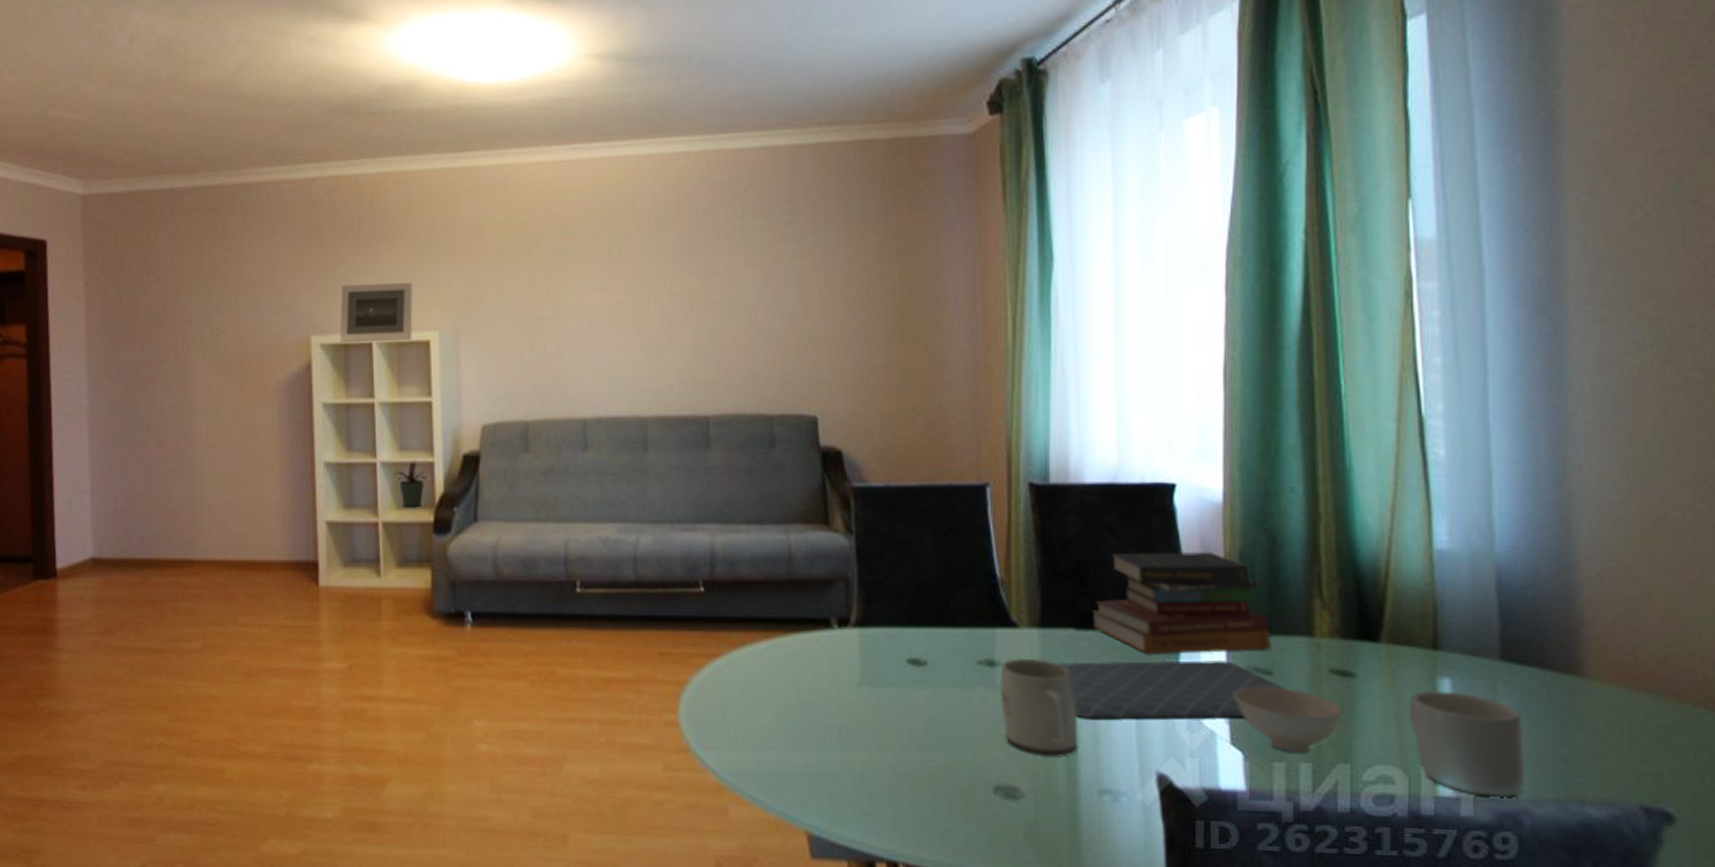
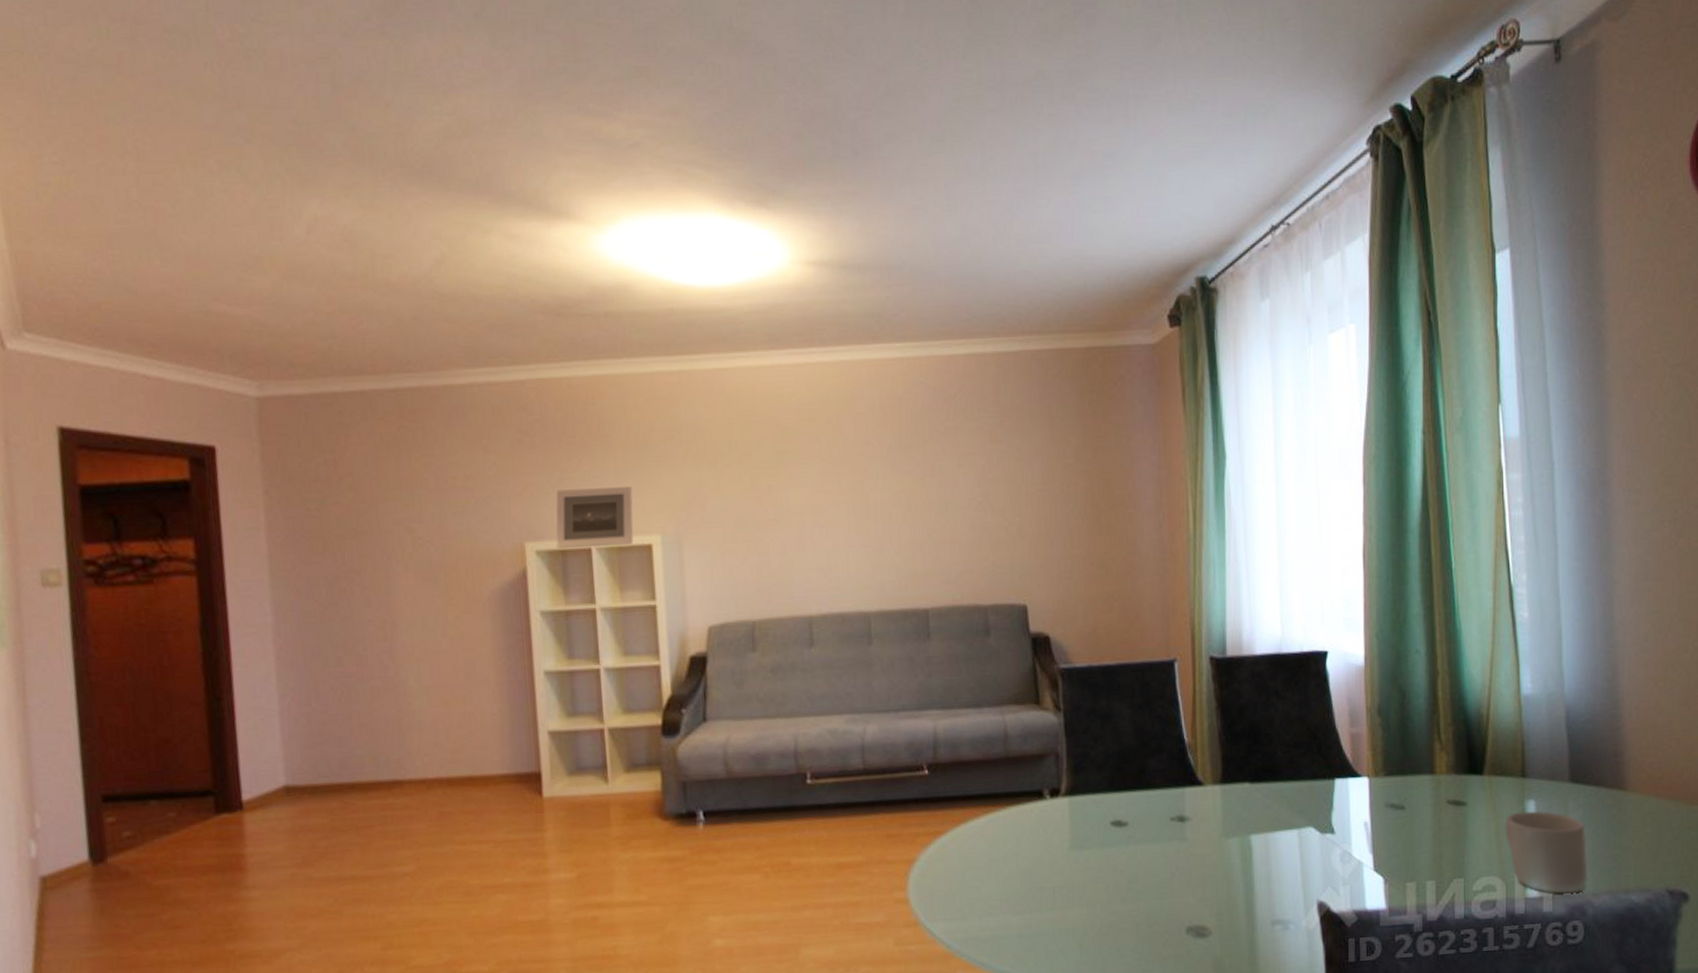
potted plant: present [395,460,427,508] -> none [620,664,653,713]
mug: present [999,657,1077,756] -> none [1189,812,1253,896]
placemat: present [1056,659,1286,719] -> none [1236,799,1415,861]
books: present [1092,551,1271,654] -> none [1263,707,1403,799]
bowl: present [1232,686,1343,753] -> none [1374,819,1458,874]

